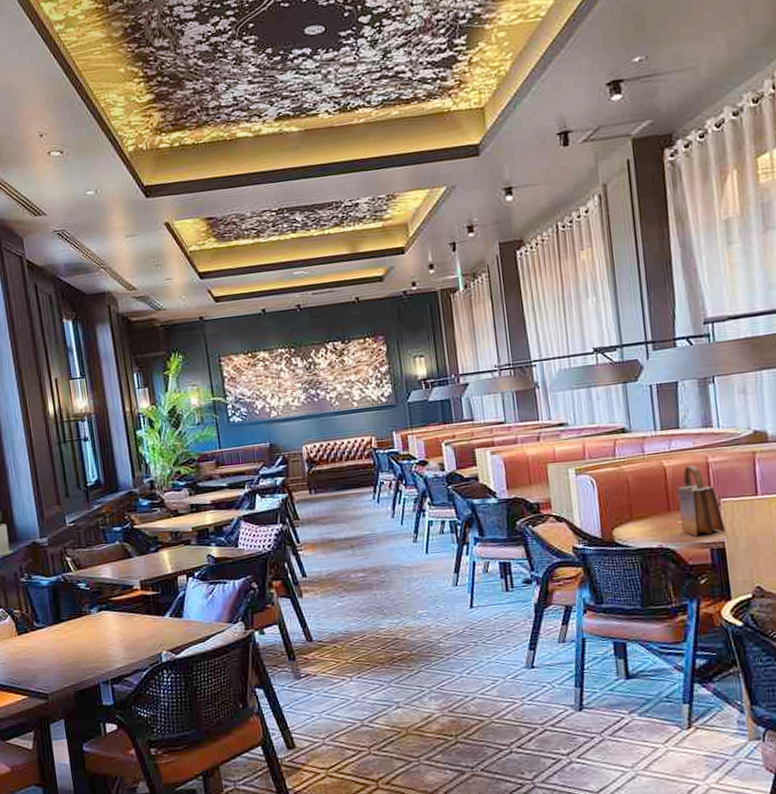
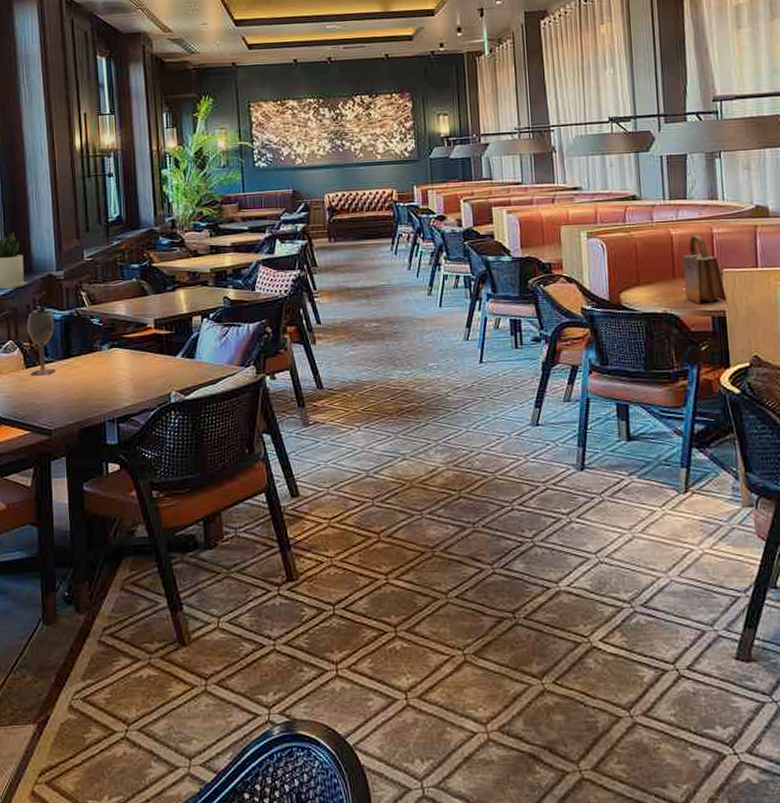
wine glass: none [16,578,47,642] -> present [27,311,55,376]

